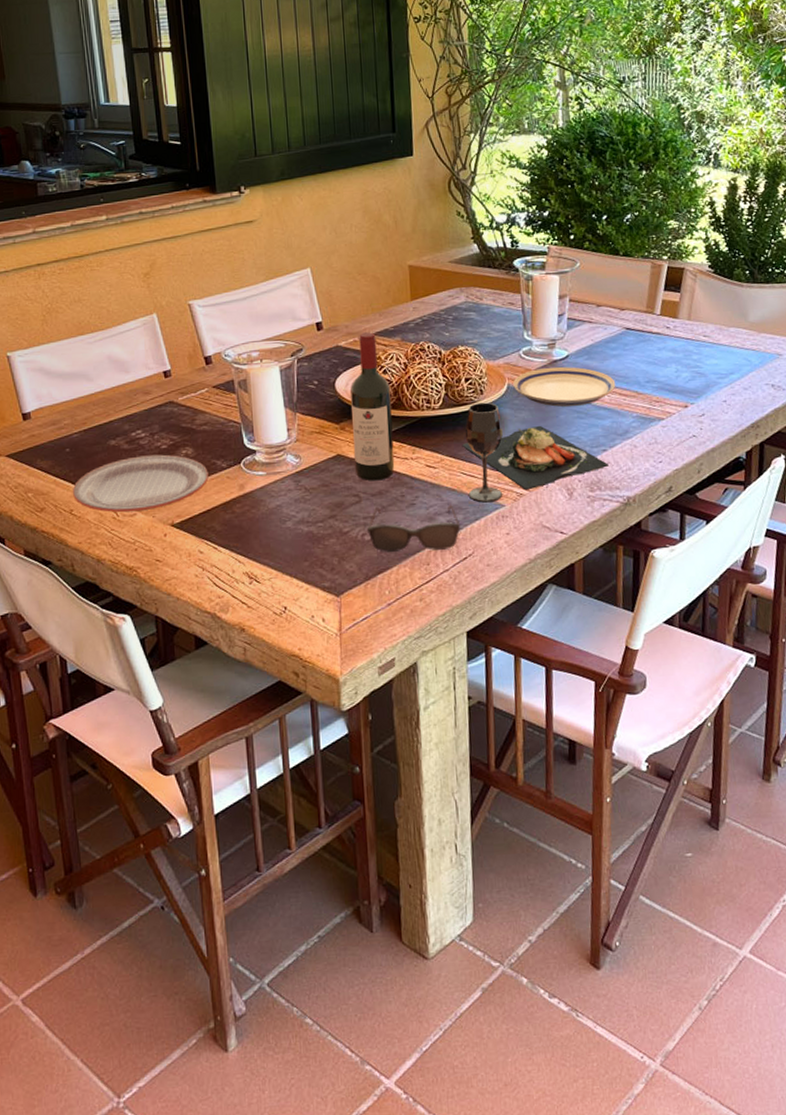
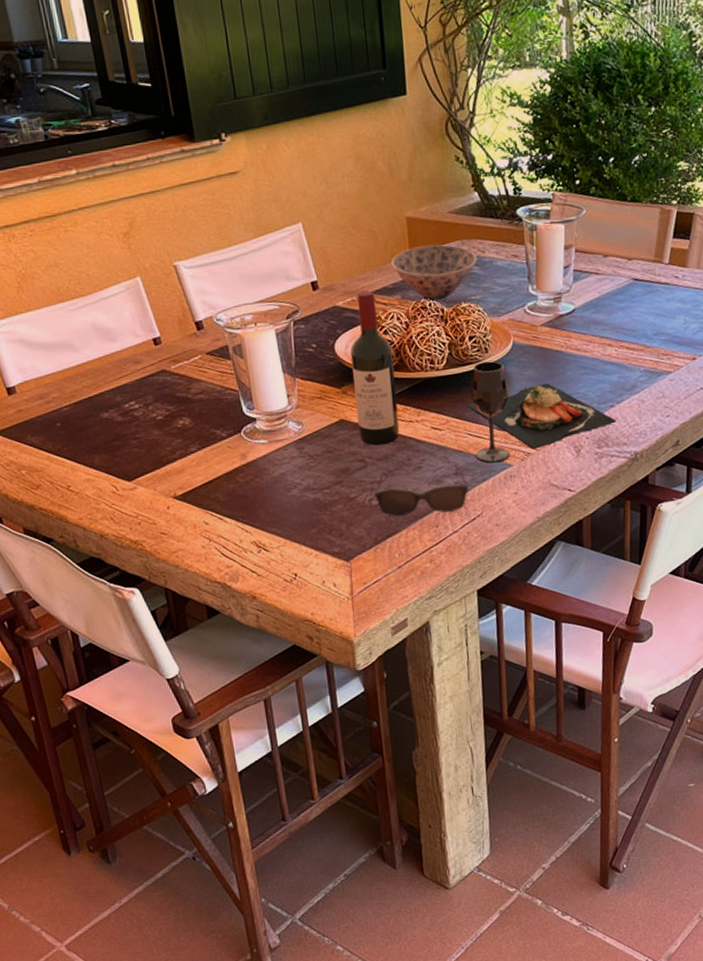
plate: present [73,454,209,513] -> none [68,425,209,487]
bowl: none [393,291,475,344] -> present [391,244,477,301]
plate: present [513,366,616,407] -> none [518,321,623,363]

